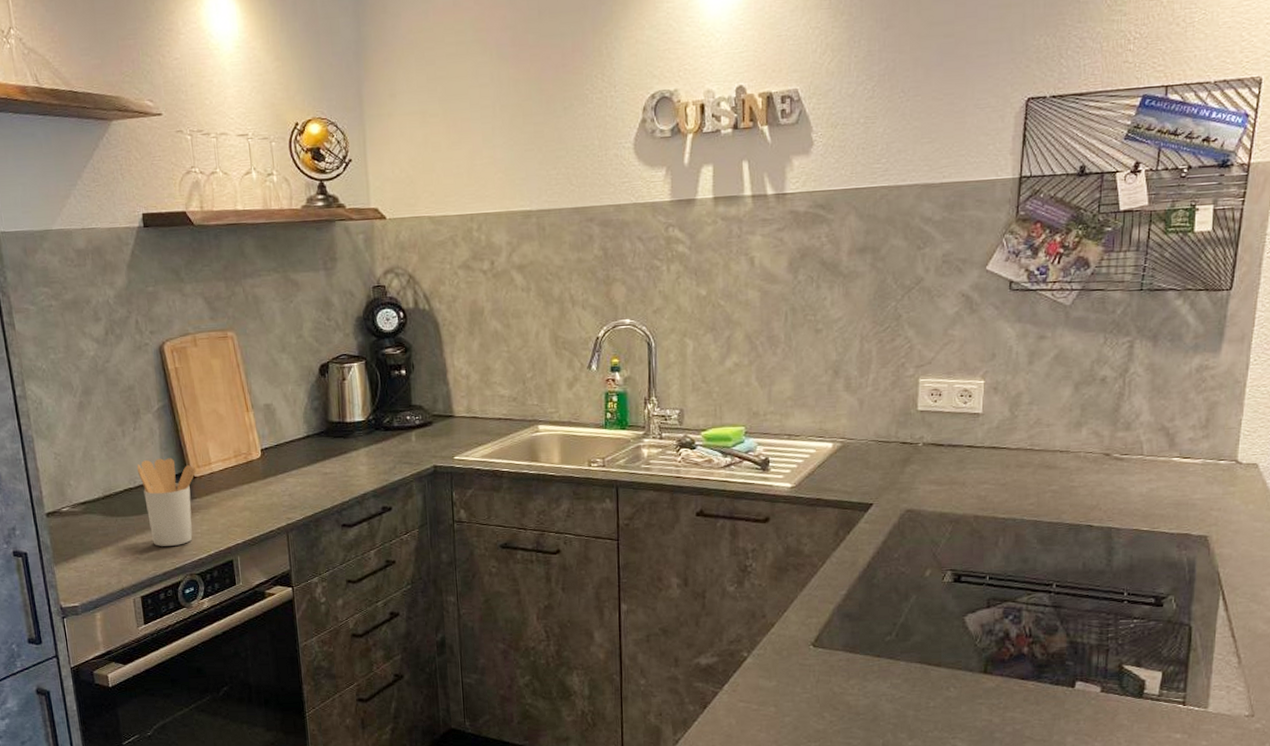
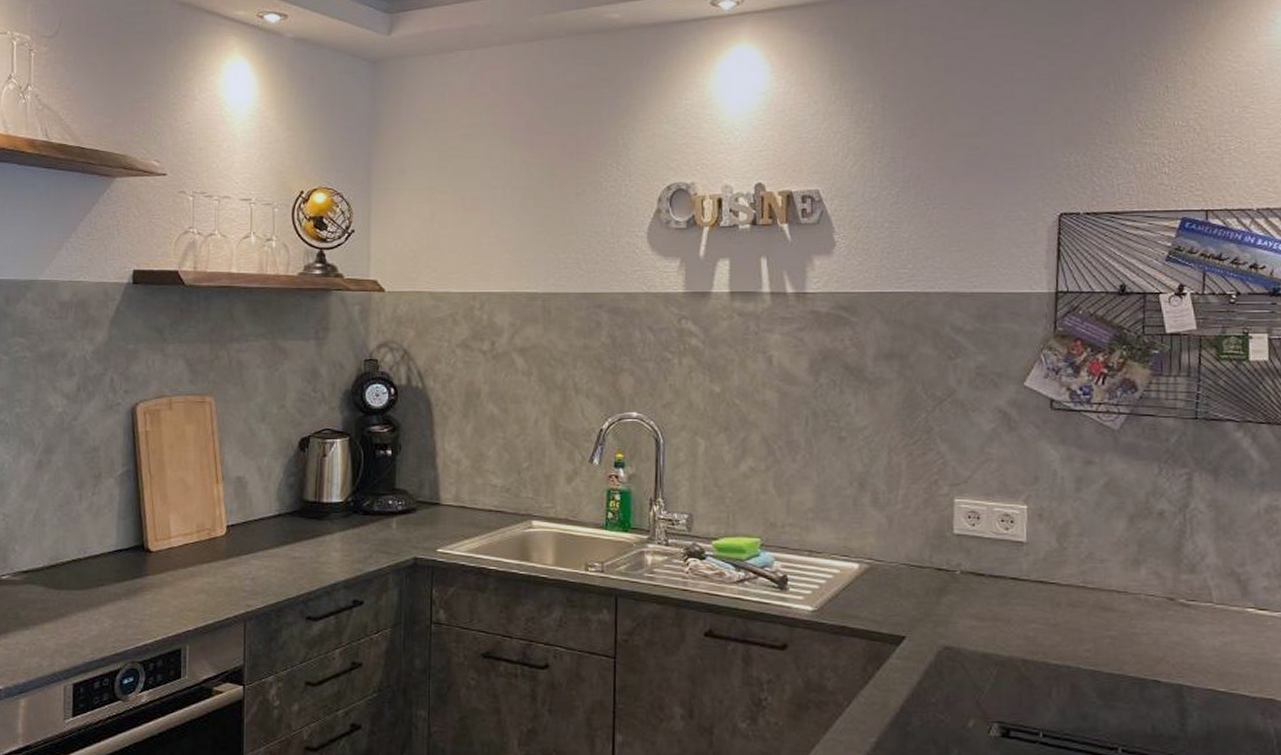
utensil holder: present [137,458,196,546] -> none [90,528,154,628]

